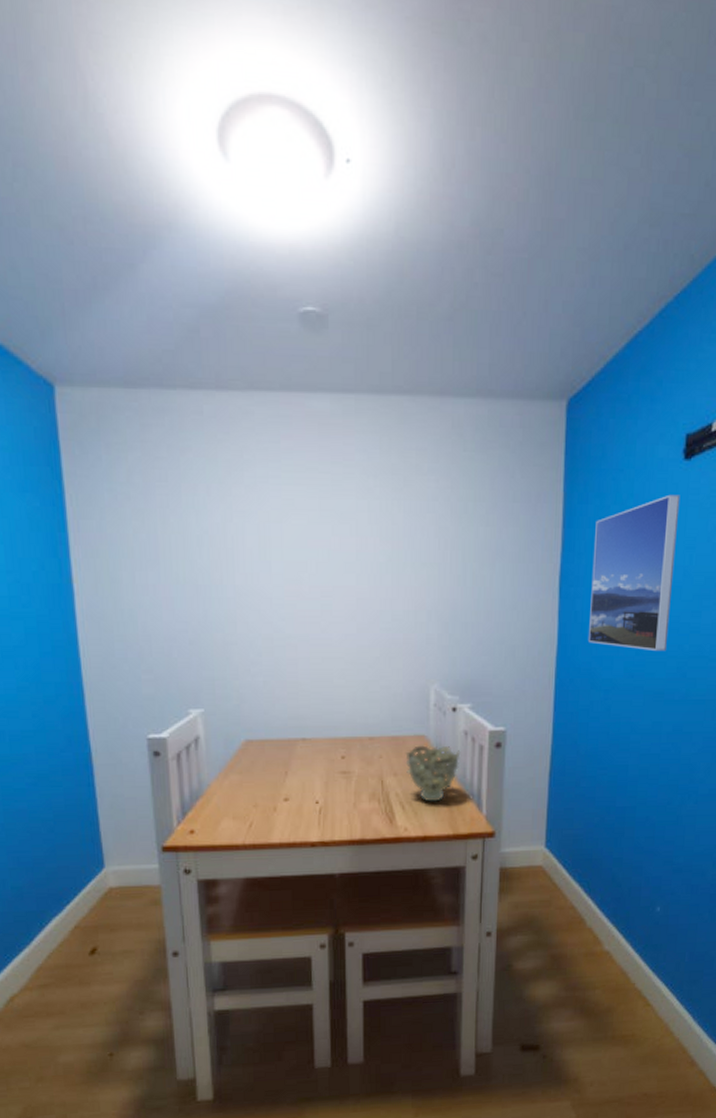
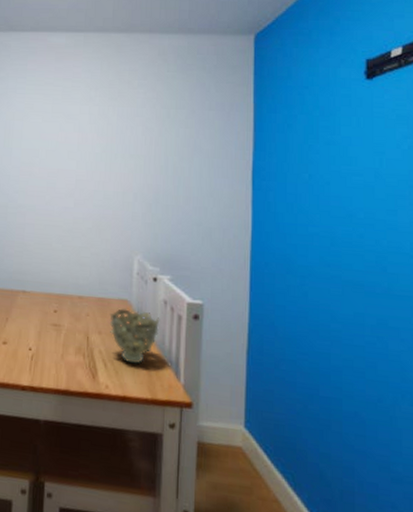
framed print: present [589,494,680,652] -> none [282,107,365,245]

